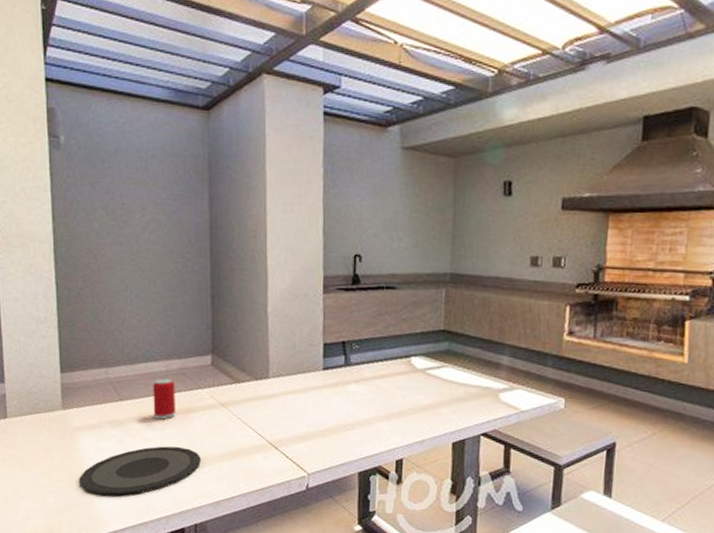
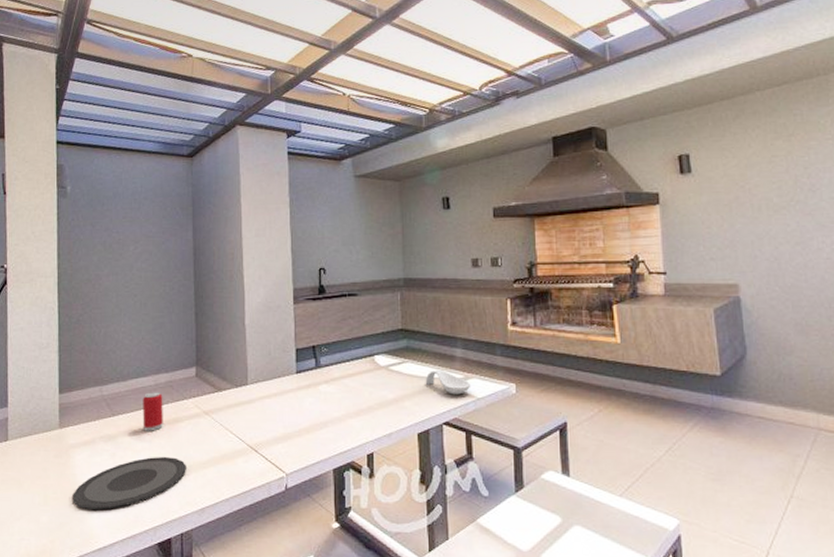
spoon rest: none [465,377,516,406] -> present [425,369,471,395]

